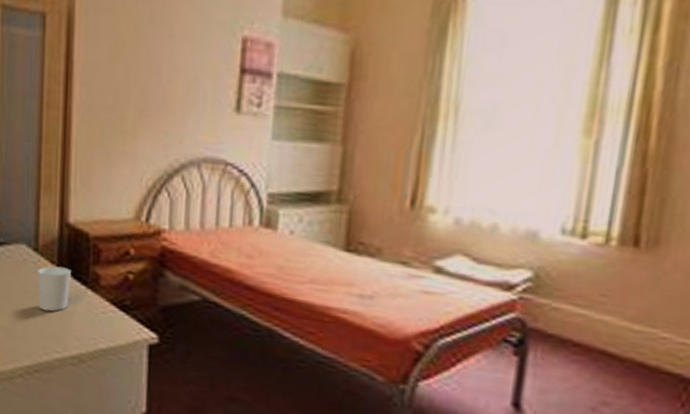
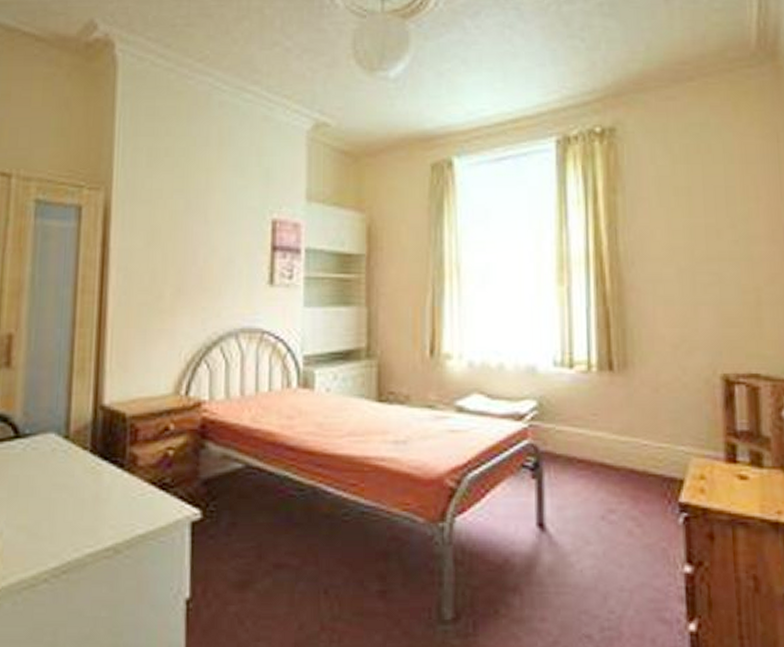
cup: present [37,266,71,312] -> none [67,452,106,502]

